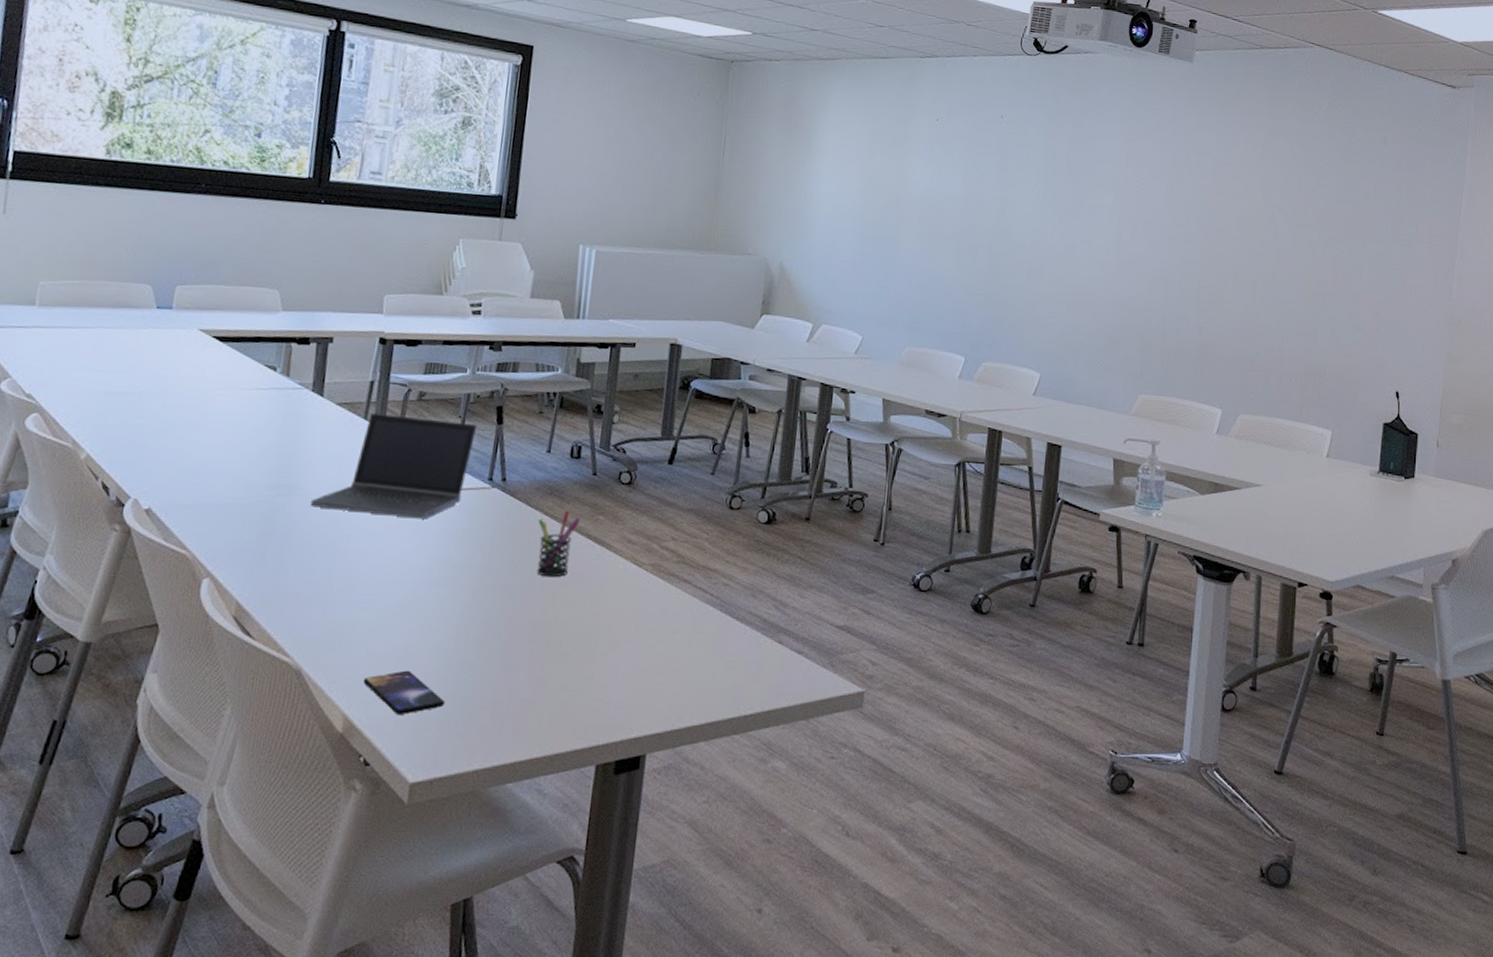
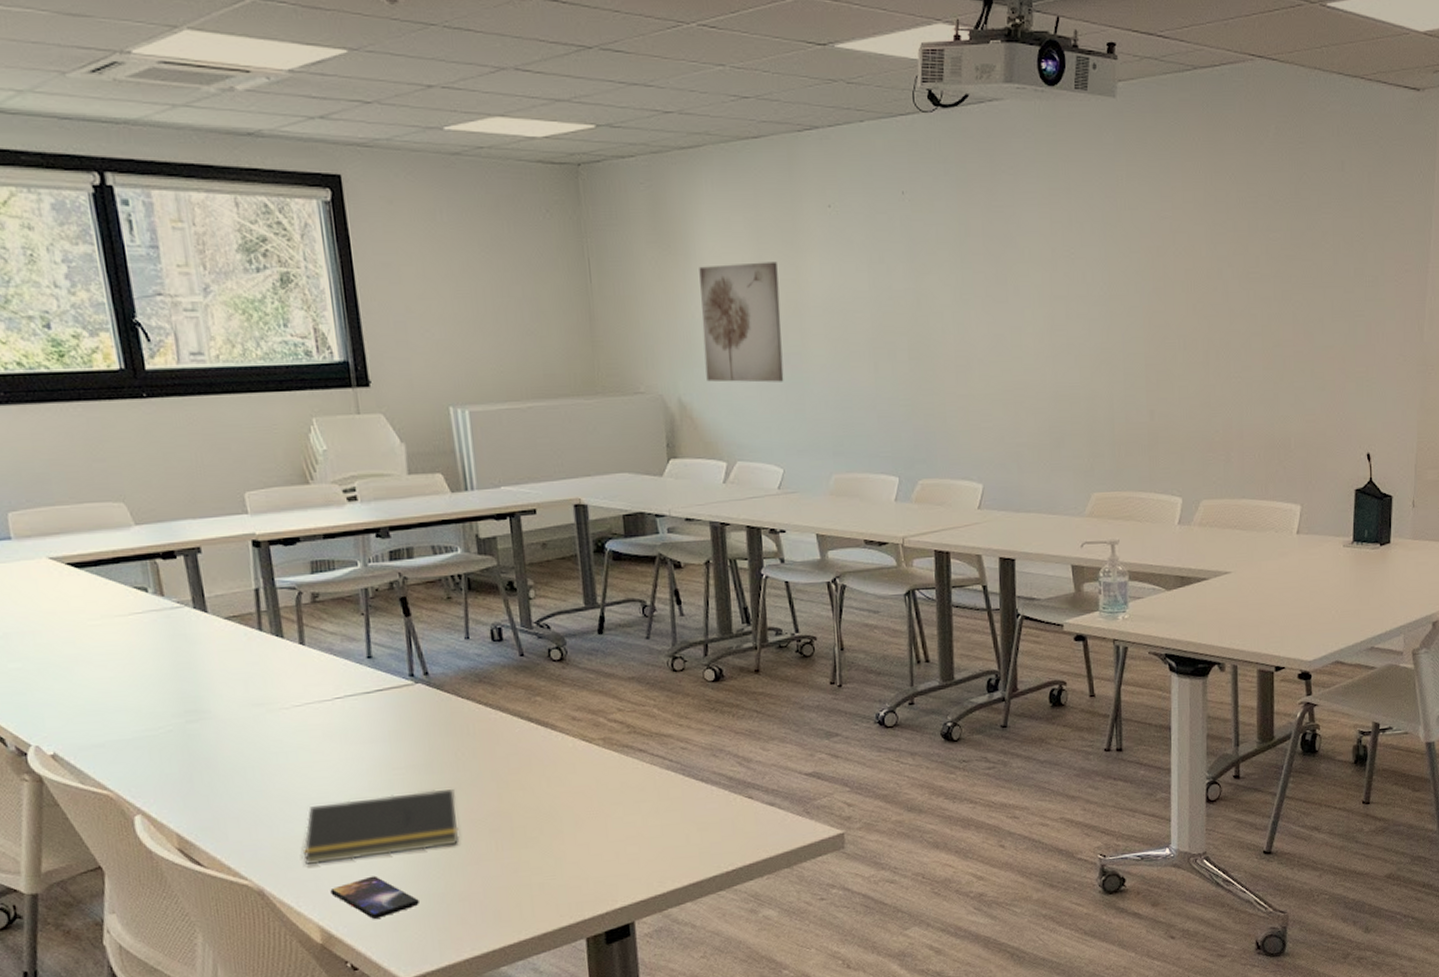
laptop computer: present [310,413,478,519] -> none [225,619,386,729]
notepad: none [347,591,504,651] -> present [303,789,460,864]
pen holder: present [536,510,581,578] -> none [472,695,518,766]
wall art: none [808,155,885,260] -> present [699,262,784,383]

